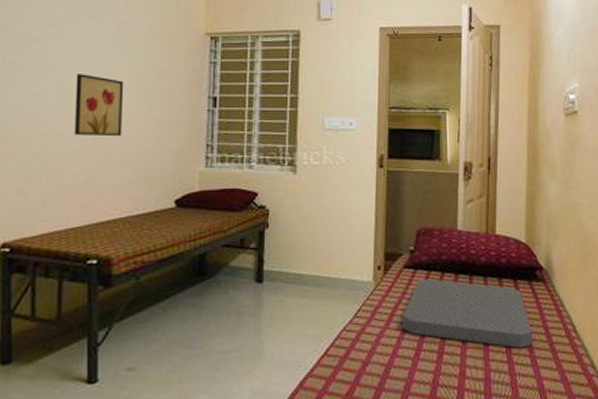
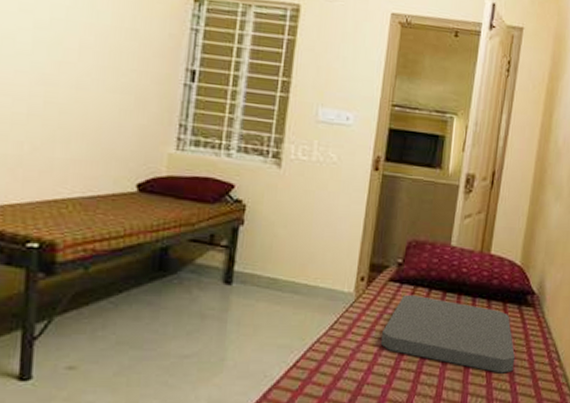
wall art: present [75,74,124,137] -> none [20,23,85,104]

